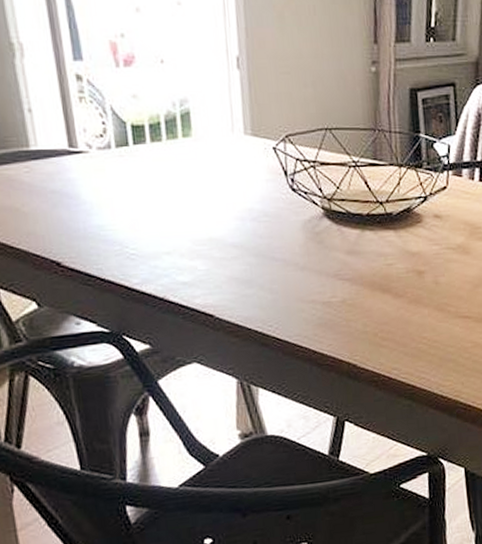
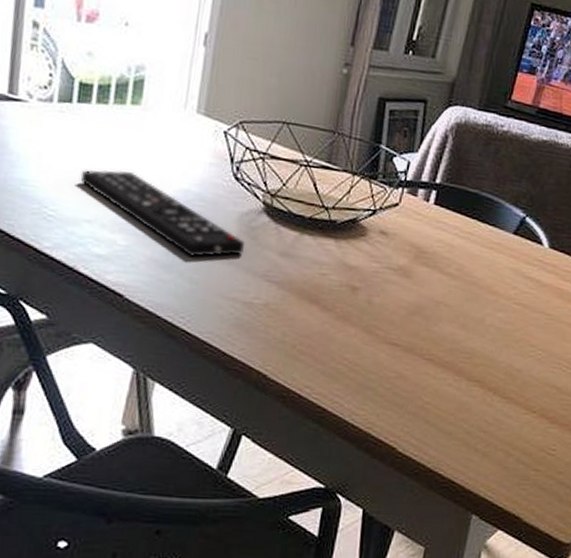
remote control: none [151,201,314,270] -> present [80,170,246,258]

